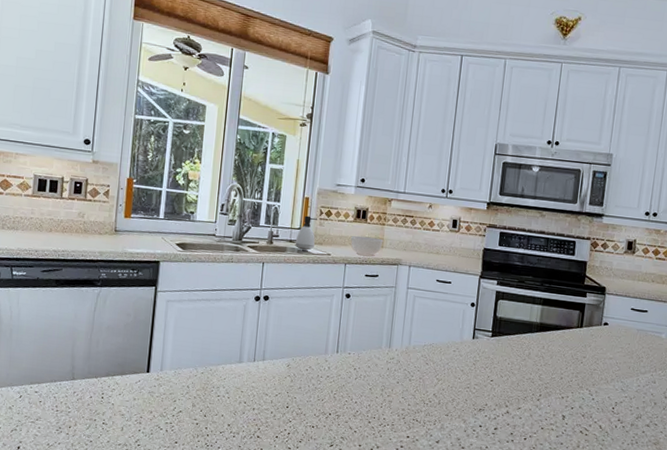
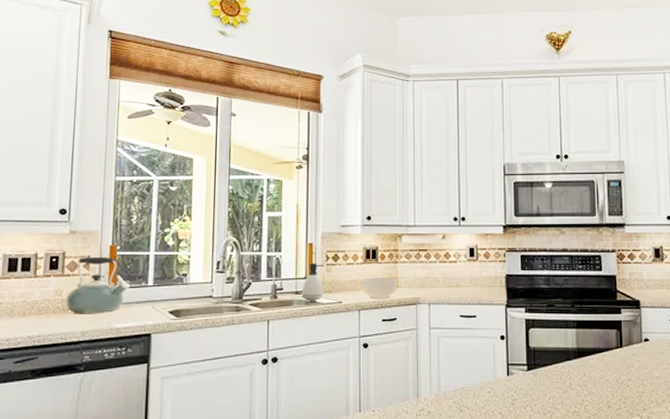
kettle: none [87,186,144,238] -> present [66,256,131,314]

